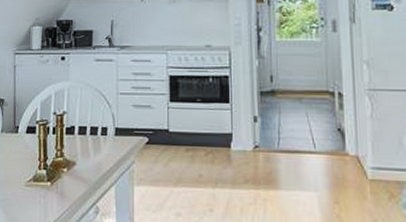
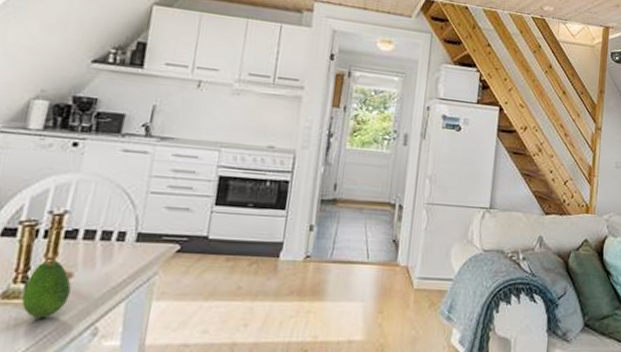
fruit: none [46,151,76,198] -> present [21,260,71,319]

